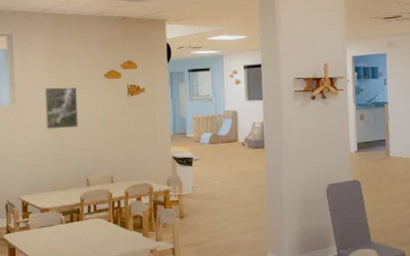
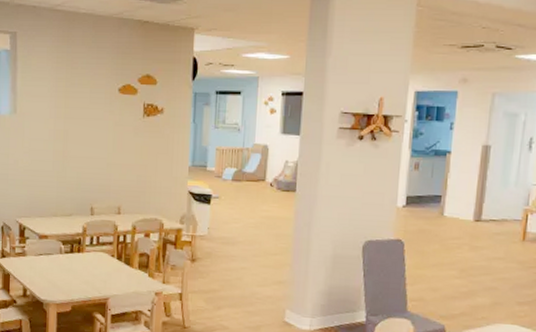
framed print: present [44,86,79,130] -> none [48,99,87,149]

